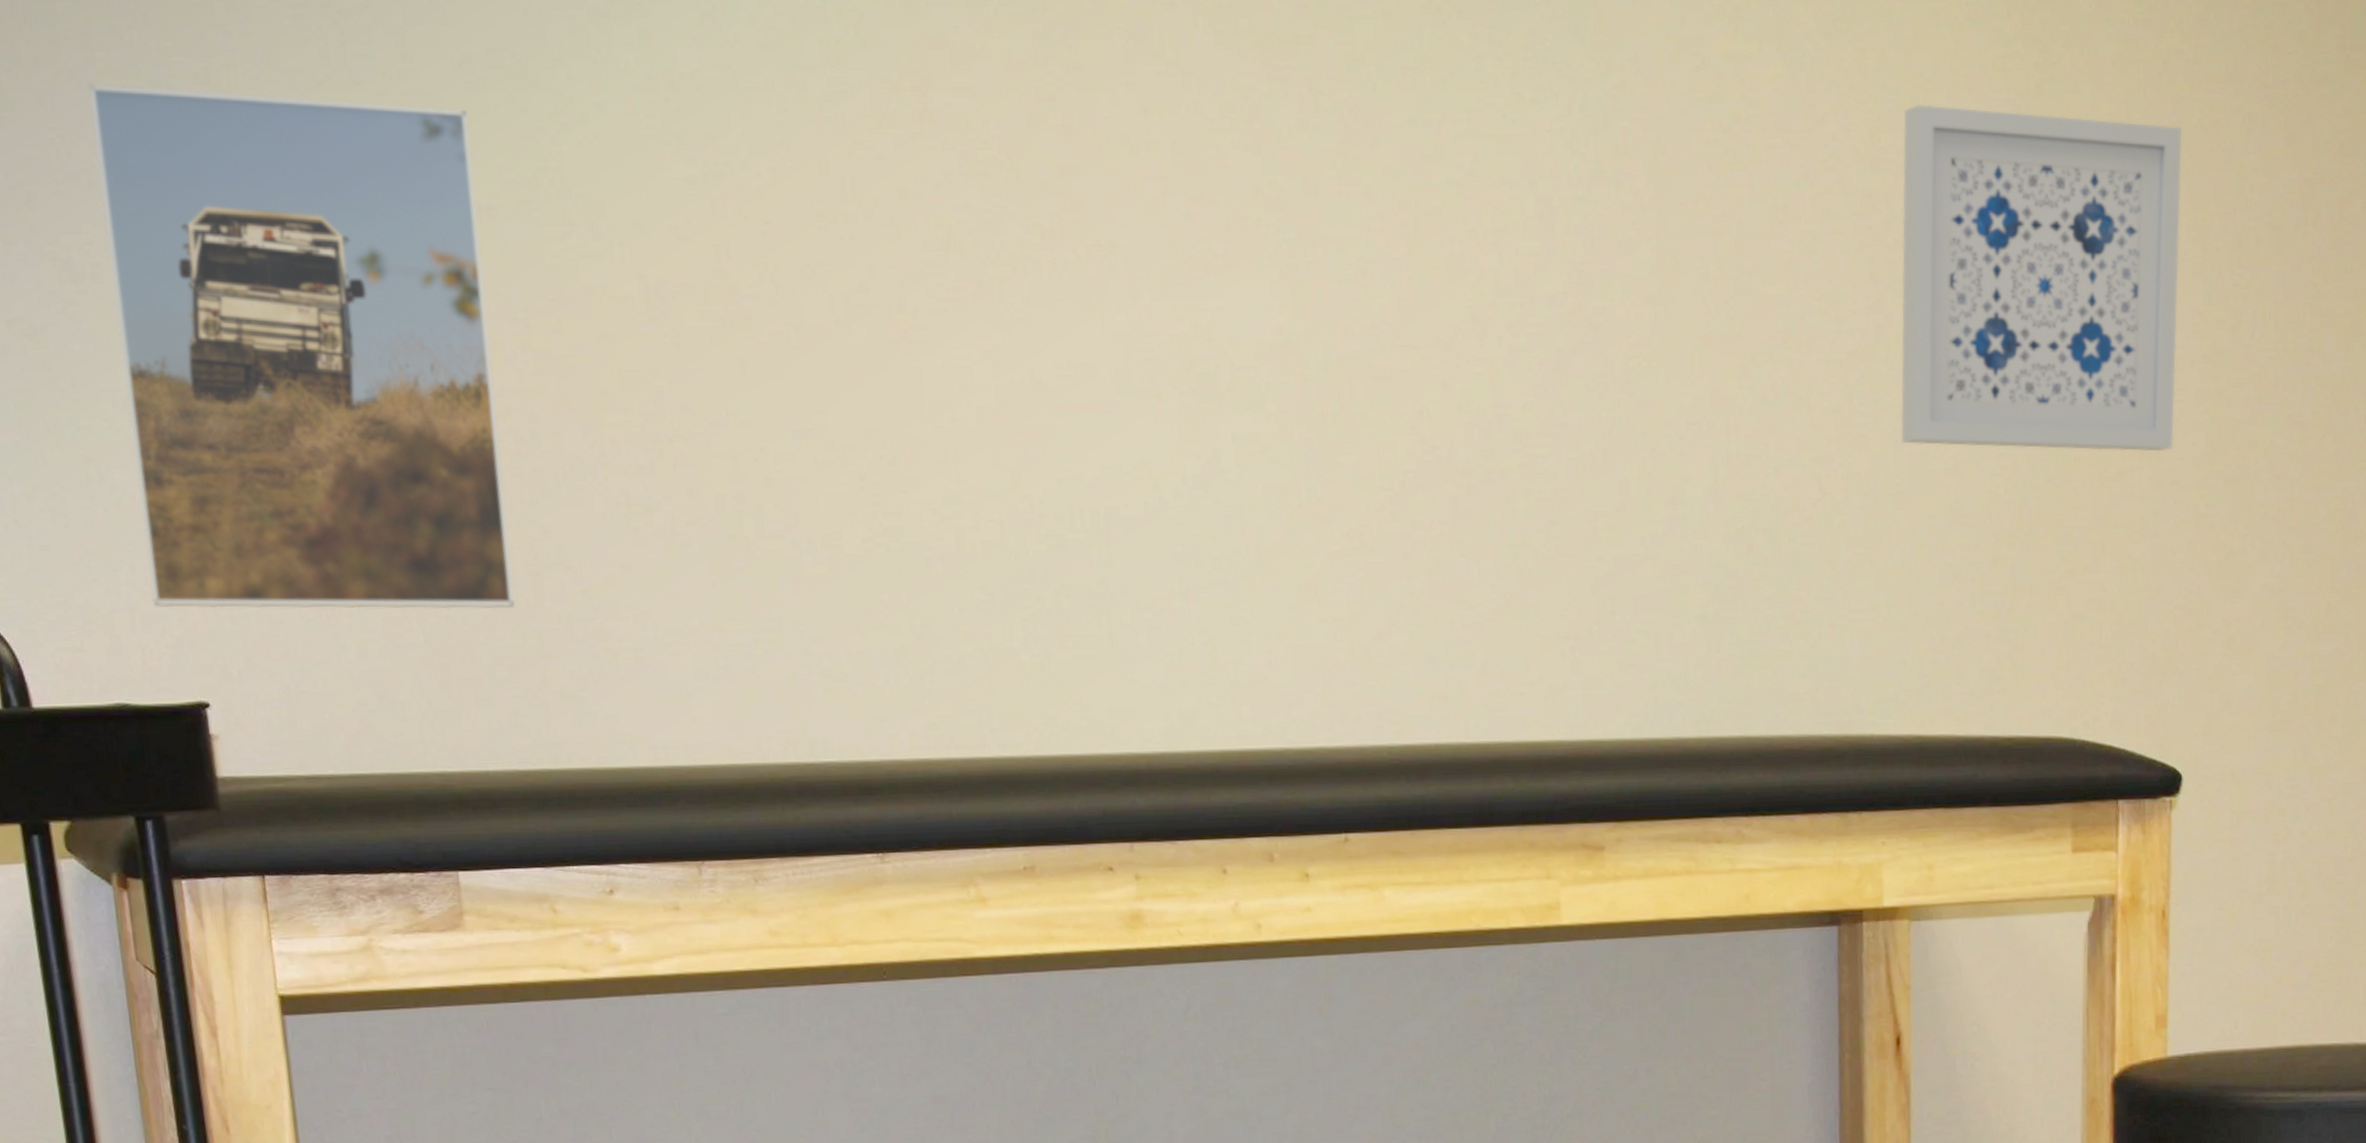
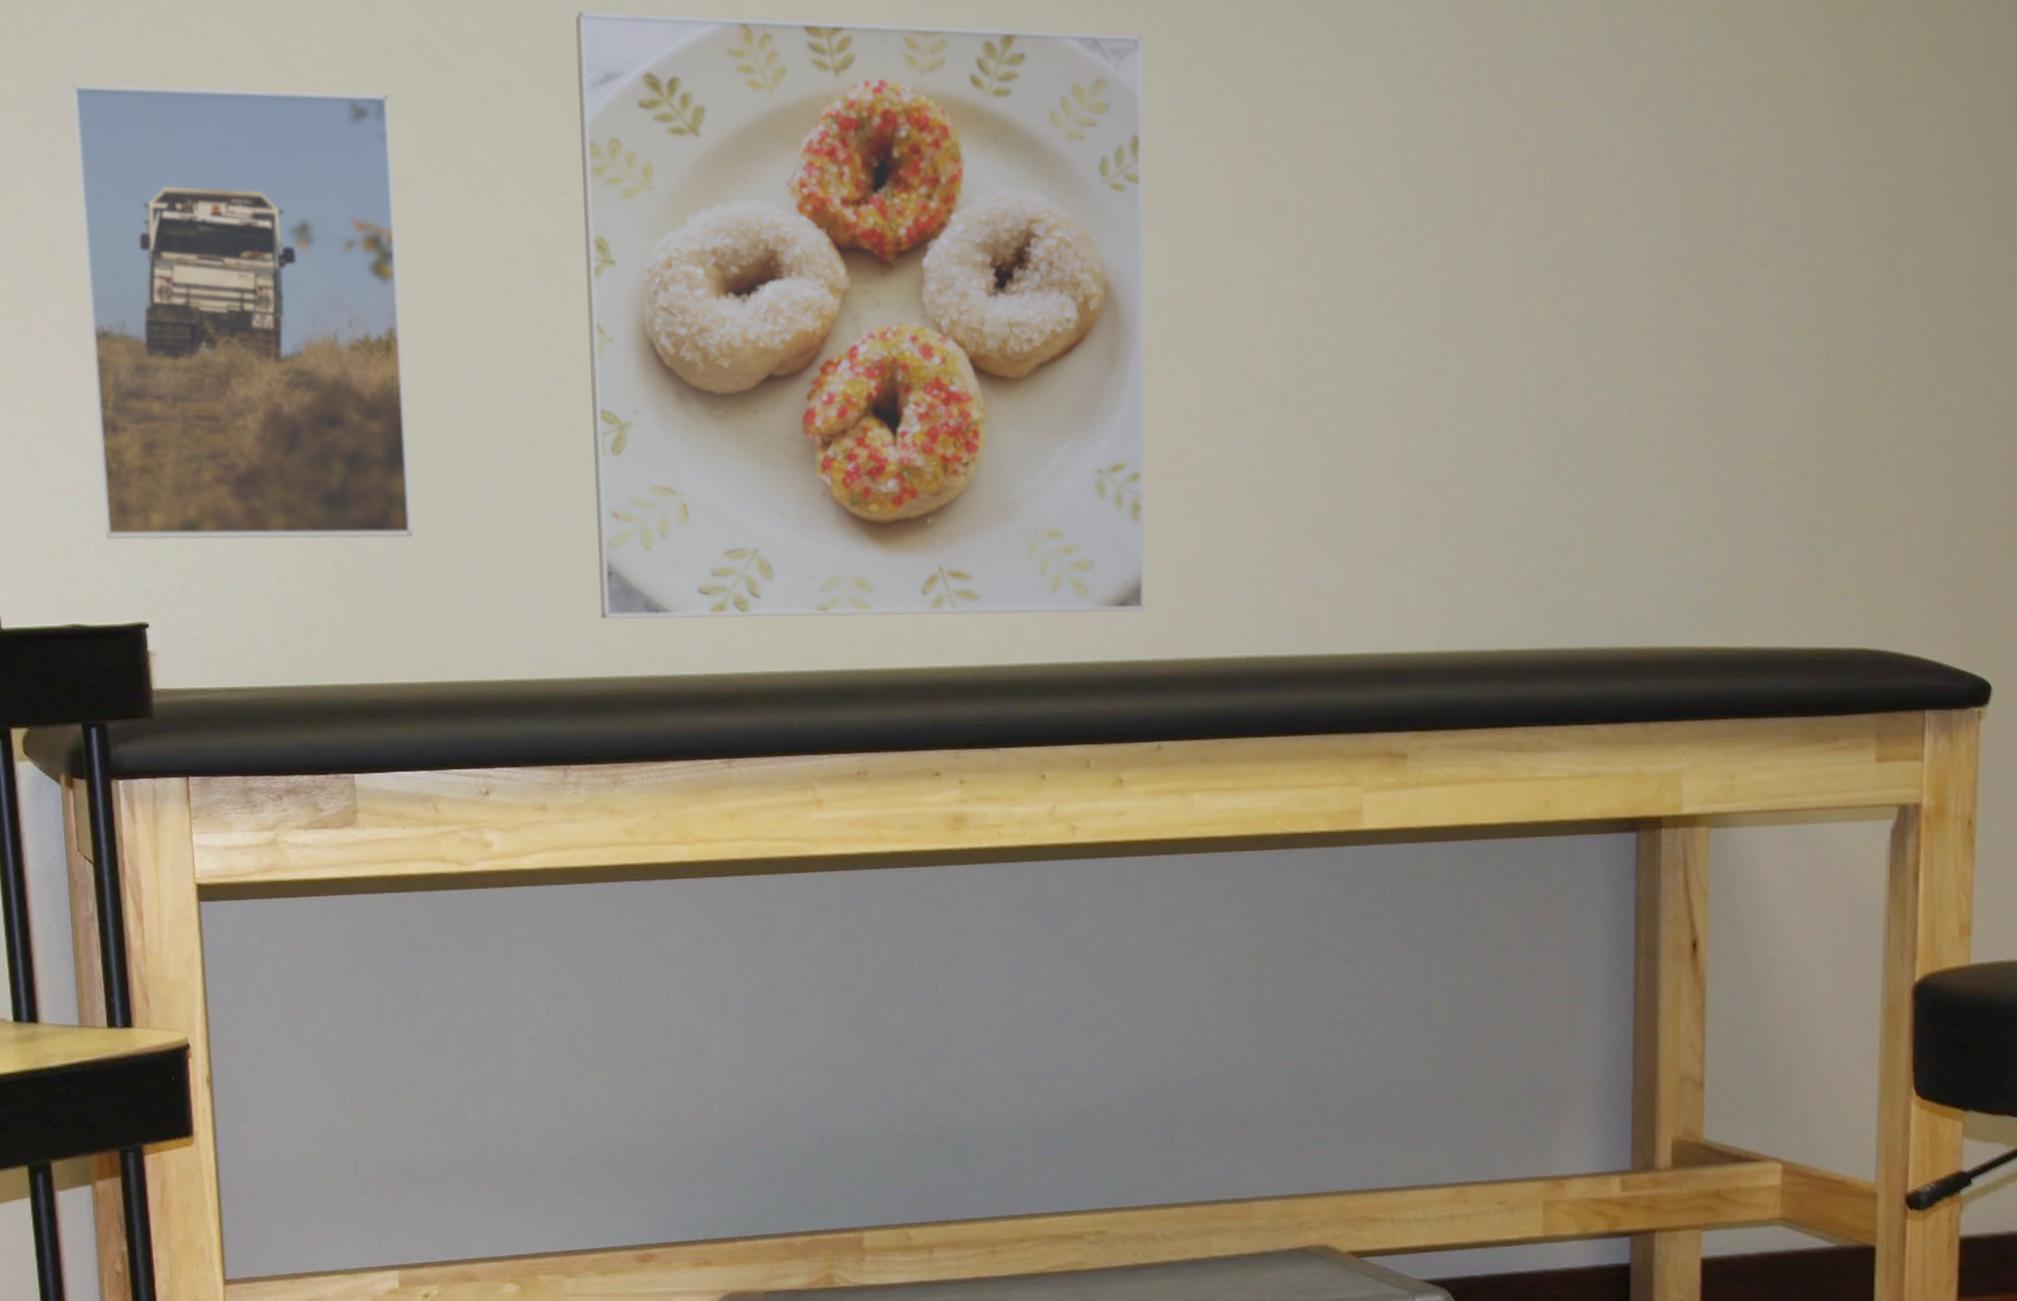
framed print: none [679,24,1328,701] -> present [575,10,1147,619]
wall art: present [1900,105,2183,452] -> none [1711,39,2004,369]

